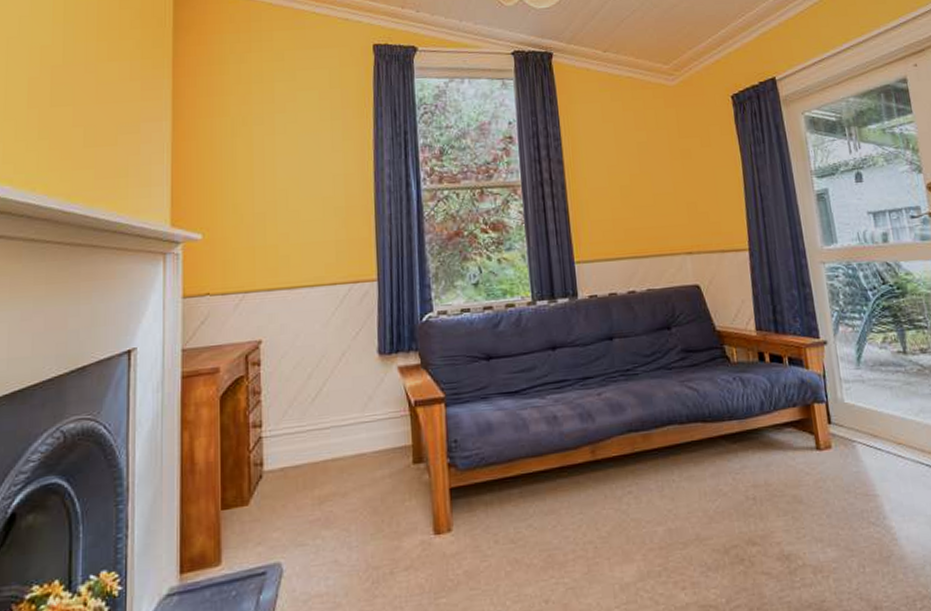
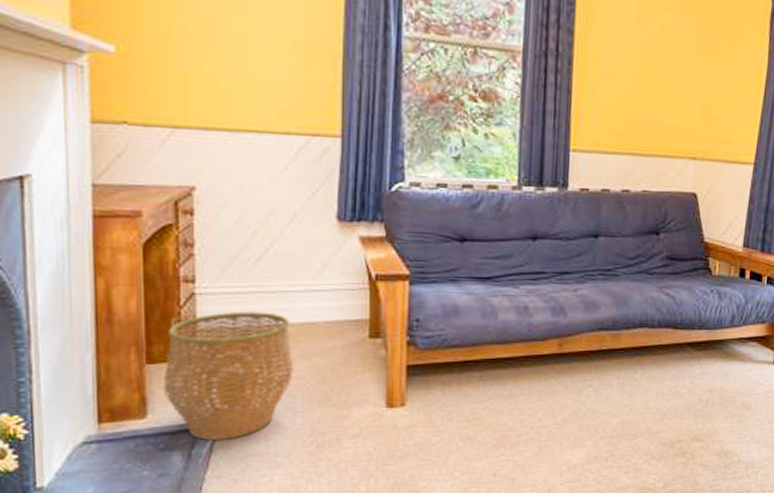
basket: none [235,448,348,584] -> present [162,311,294,440]

